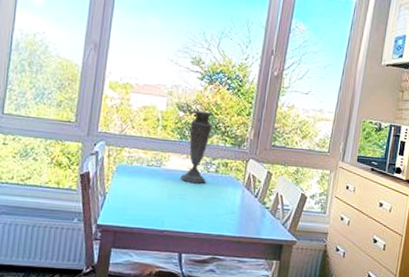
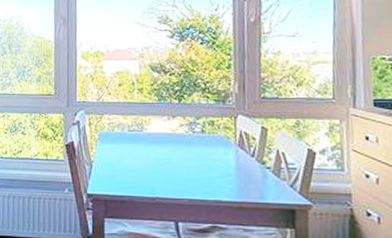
vase: present [180,110,214,184] -> none [164,69,193,146]

